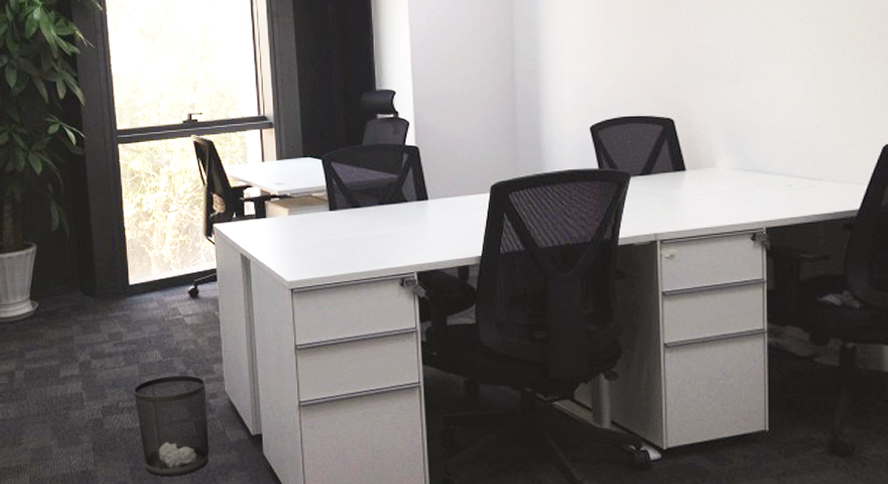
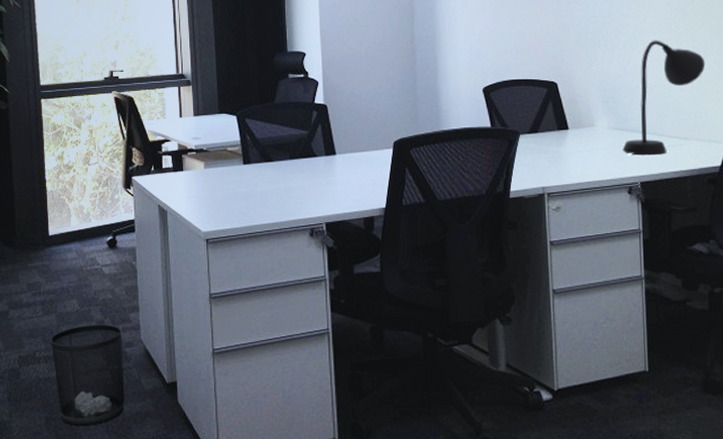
desk lamp: none [746,70,846,198] -> present [622,40,705,155]

